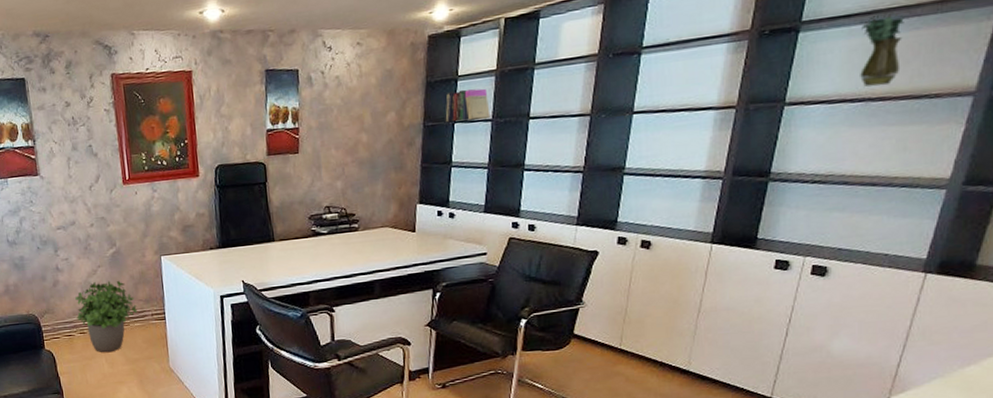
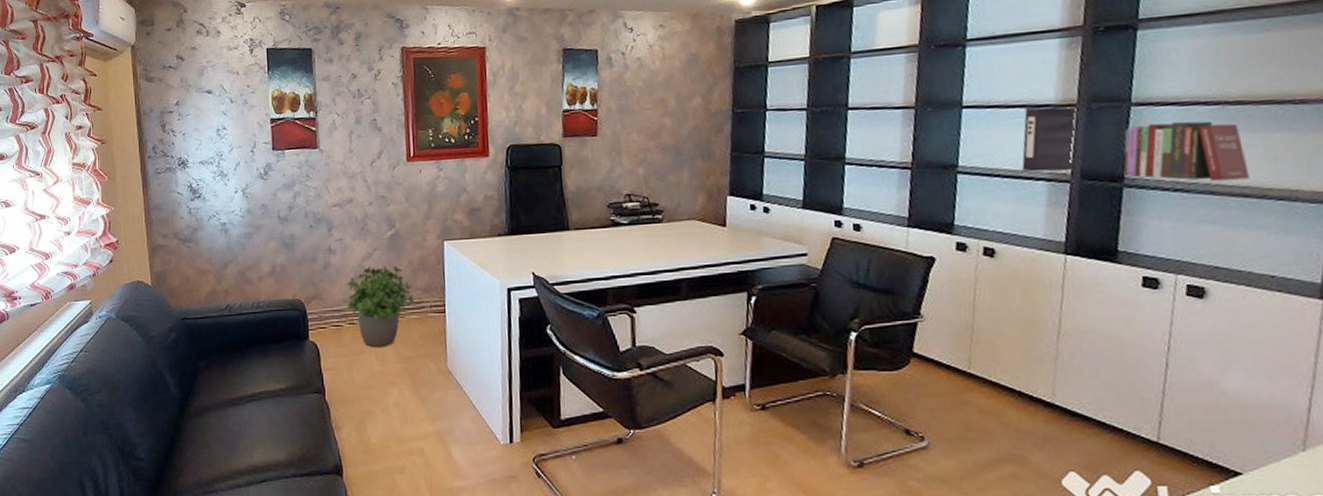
books: present [445,88,491,123] -> none [756,76,805,110]
binder: none [682,108,736,171] -> present [1022,106,1078,172]
books: none [770,117,880,173] -> present [1123,121,1250,182]
vase: present [860,14,904,87] -> none [1205,14,1257,90]

